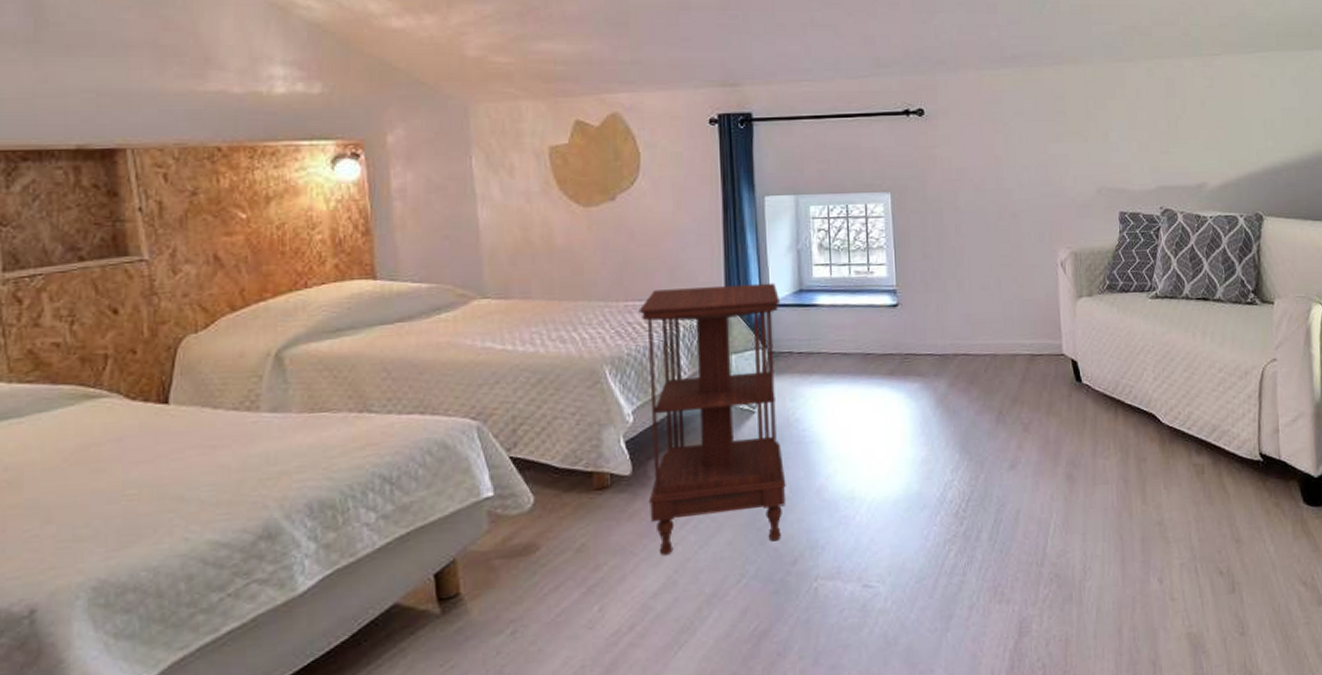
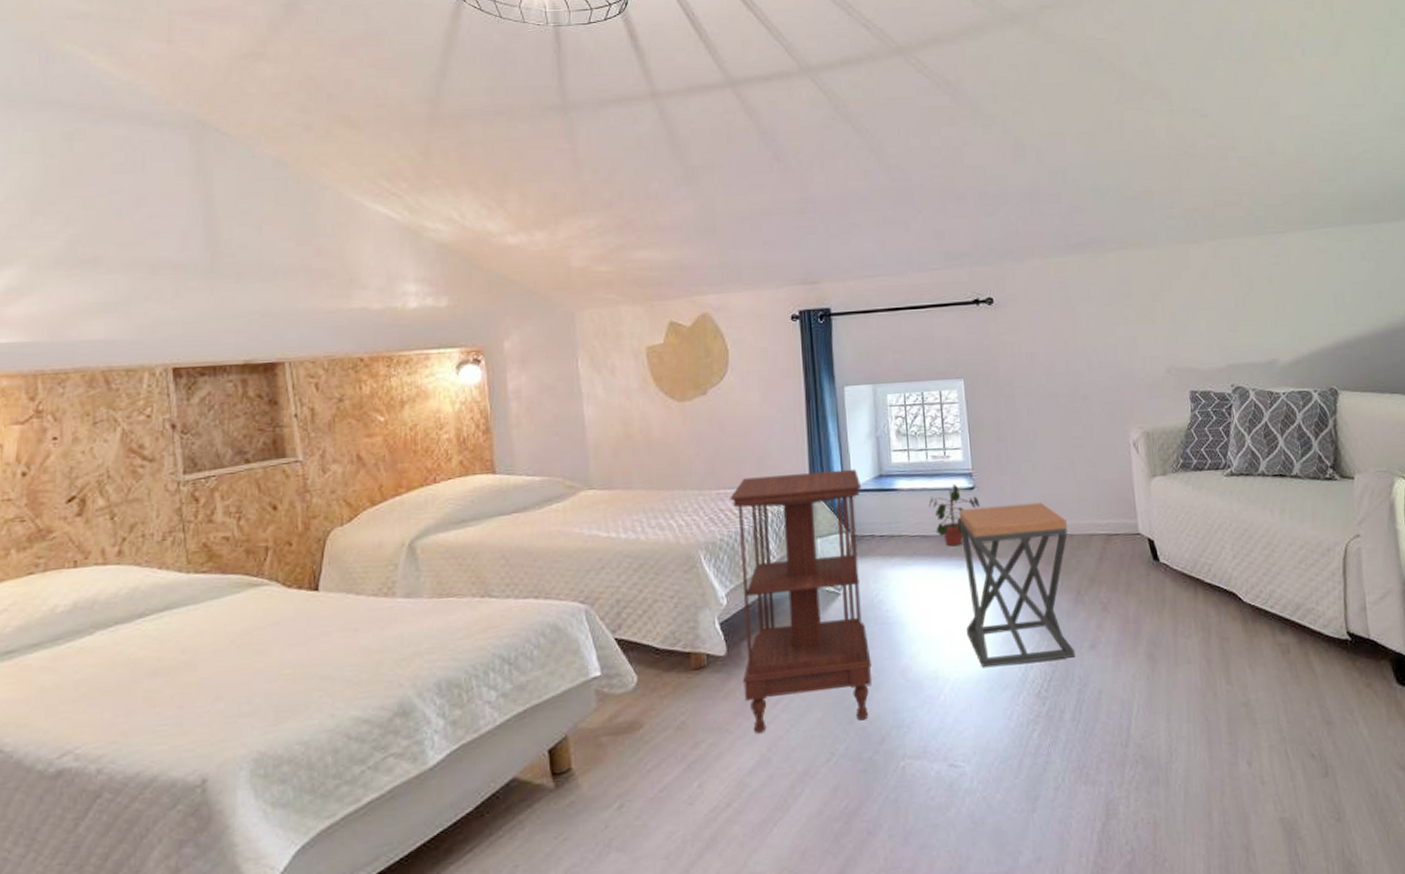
potted plant: none [850,300,903,365] -> present [928,484,980,547]
stool: none [882,321,995,488] -> present [959,502,1076,668]

